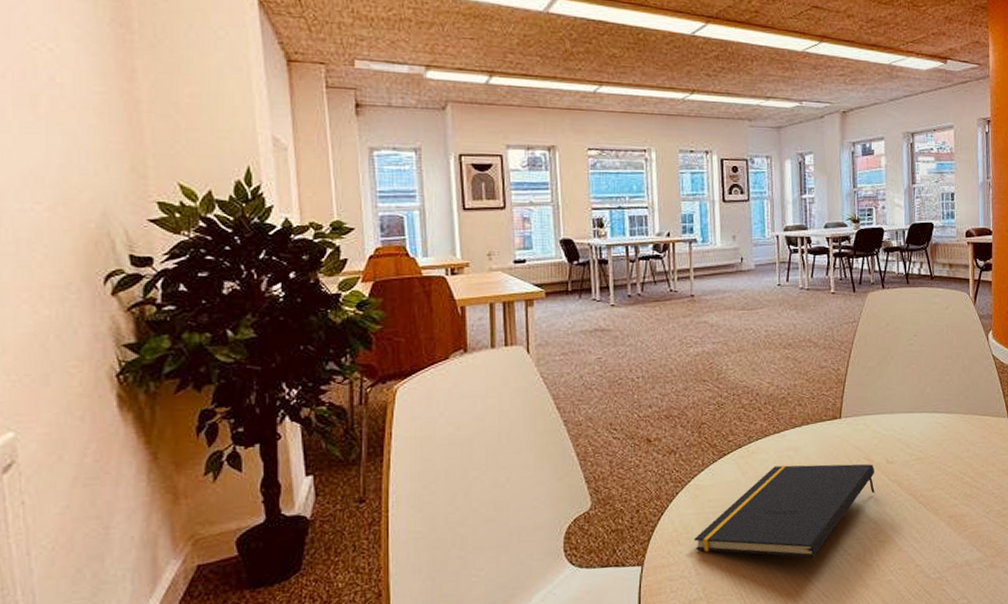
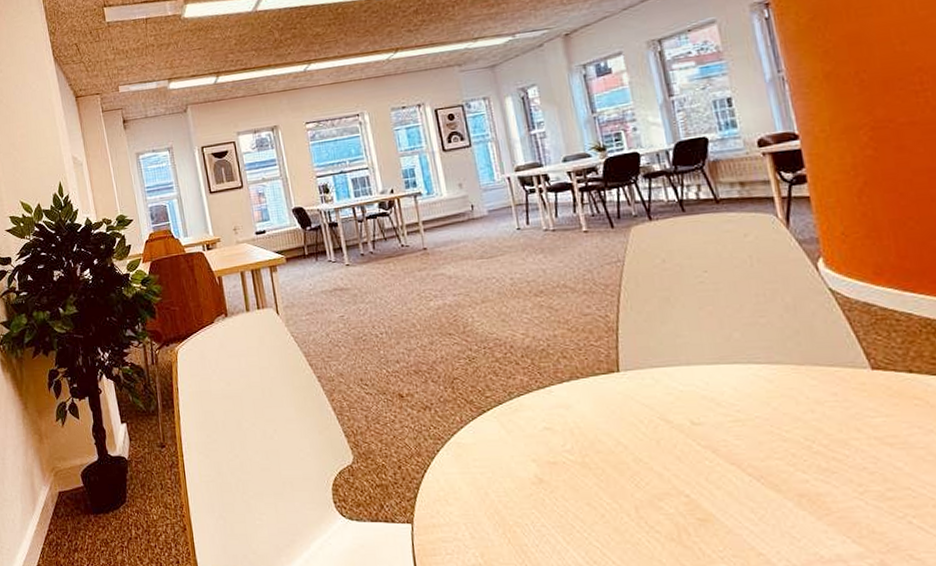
notepad: present [693,464,875,558] -> none [463,424,680,531]

